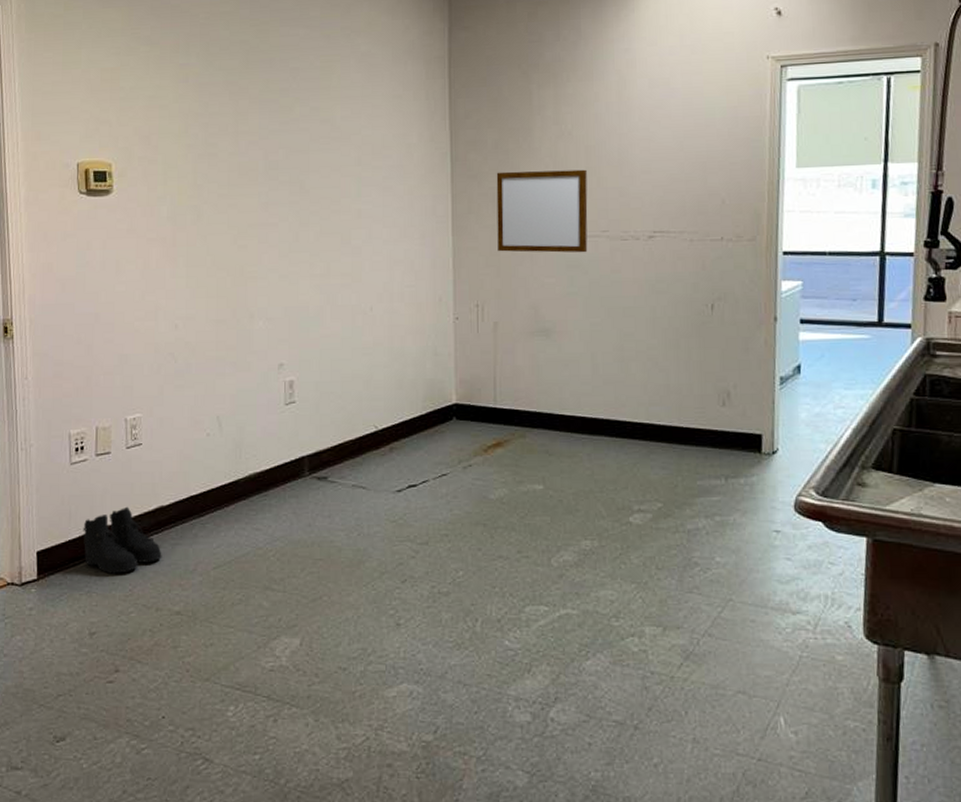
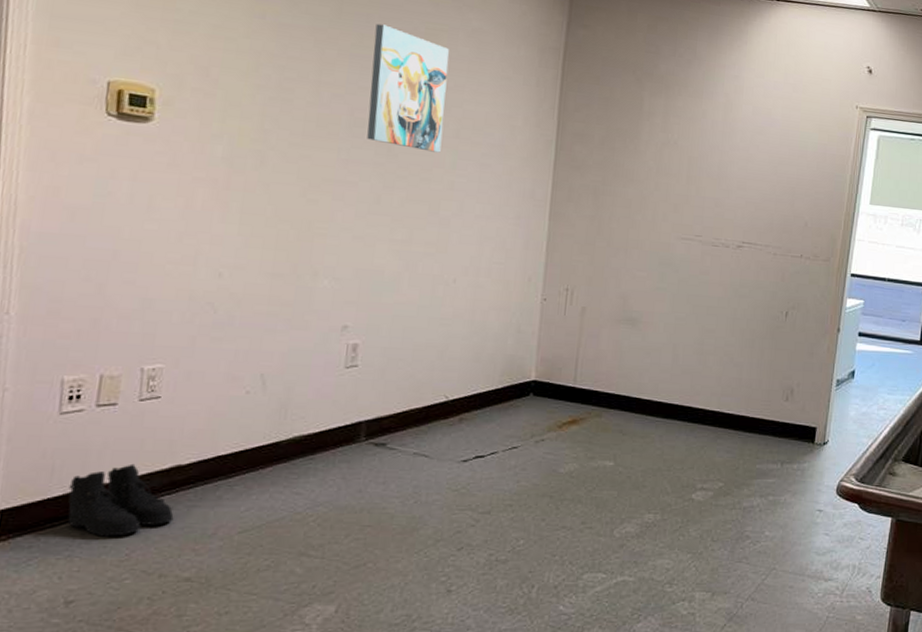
wall art: none [278,66,346,183] -> present [367,23,449,153]
writing board: present [496,169,588,253] -> none [593,167,688,253]

